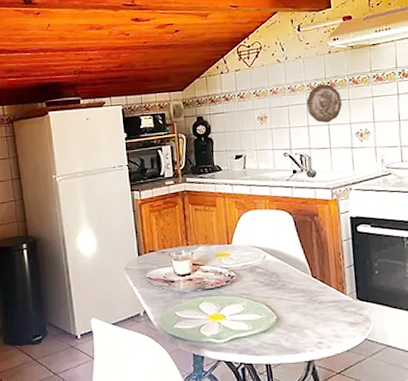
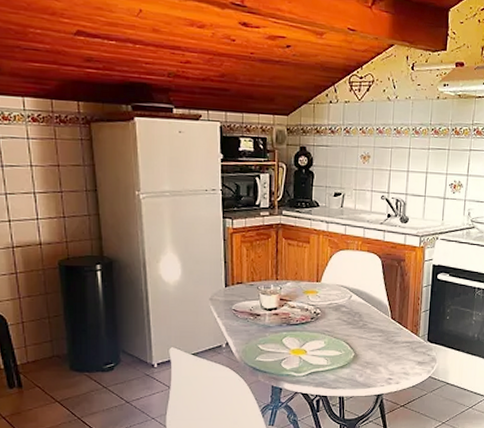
decorative plate: present [306,83,342,123] -> none [409,129,442,171]

